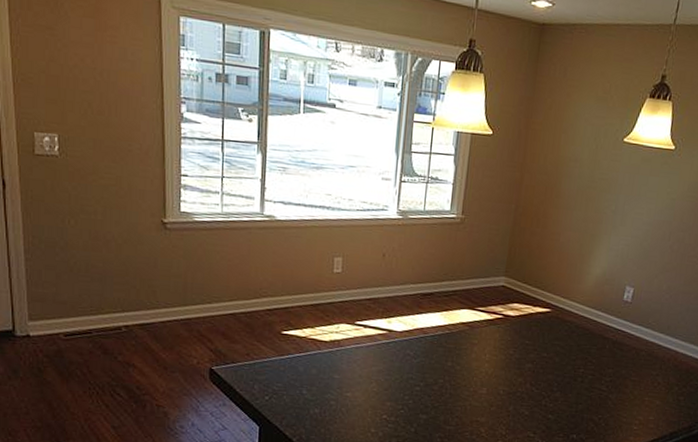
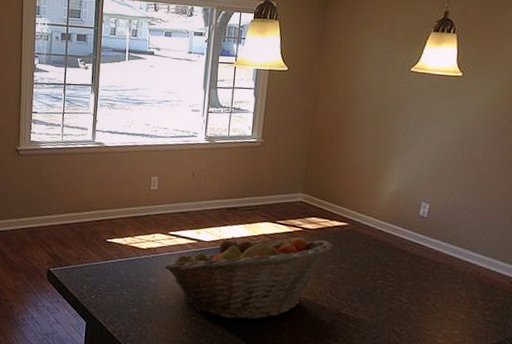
fruit basket: none [350,324,534,416] -> present [164,235,332,320]

